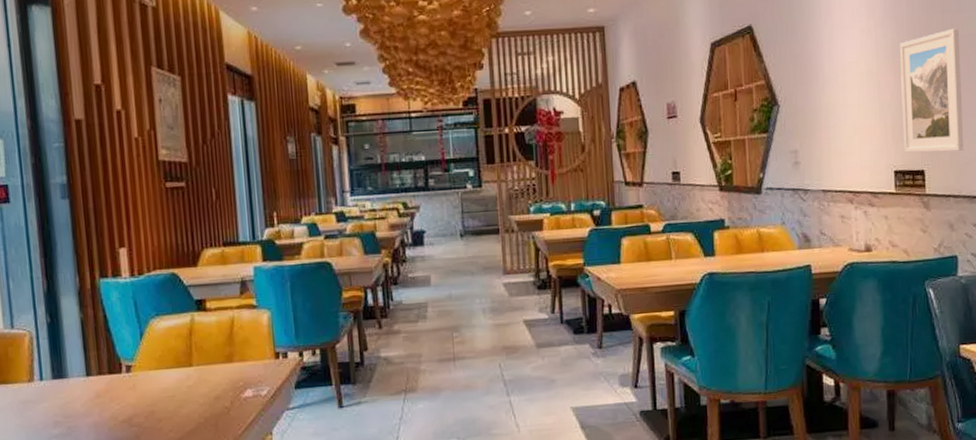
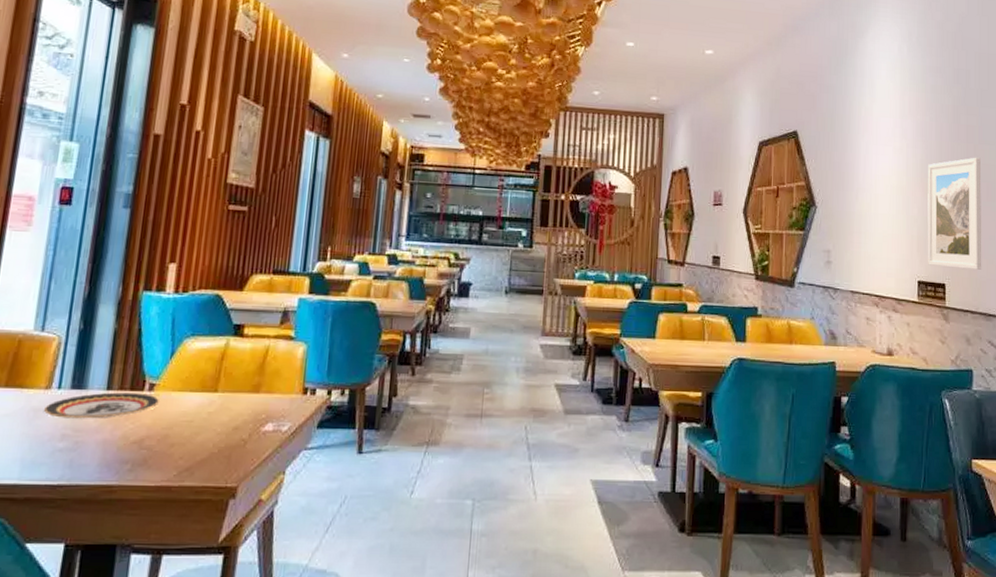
plate: none [32,375,139,407] -> present [44,392,159,419]

